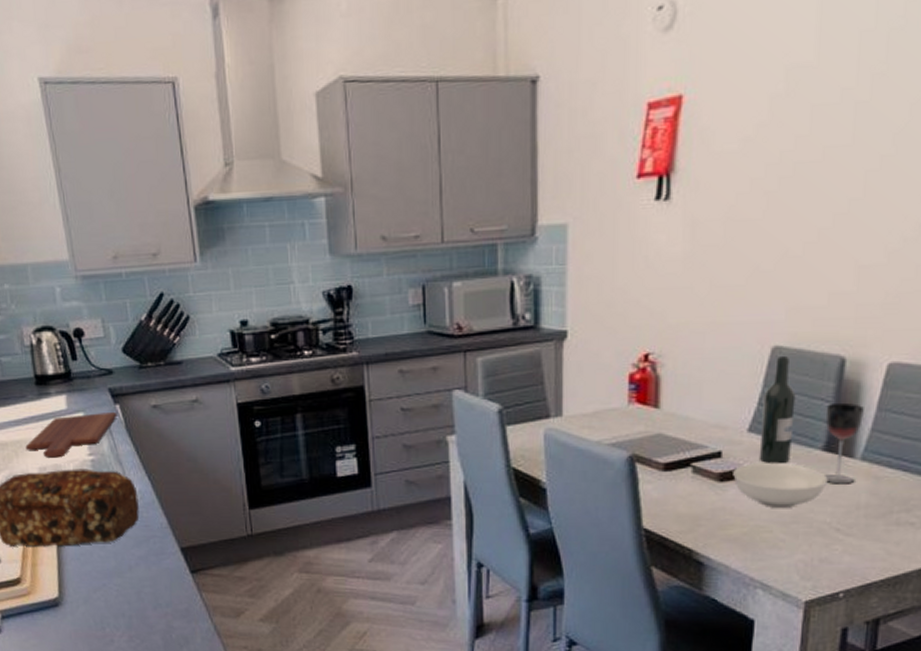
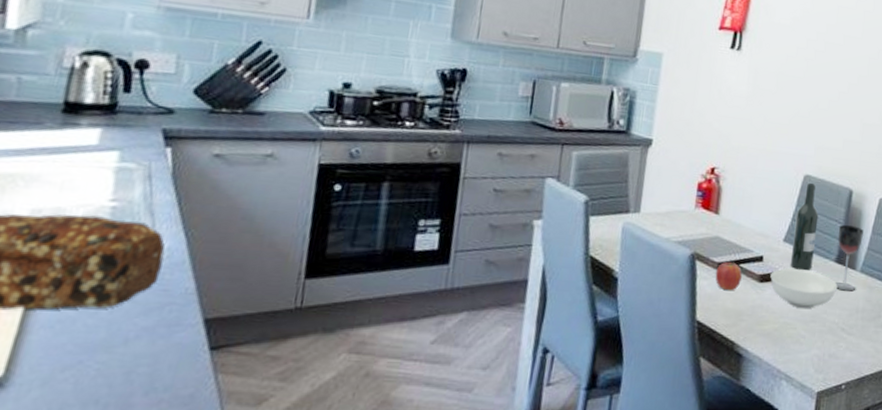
cutting board: present [25,412,117,458] -> none [19,152,166,200]
fruit: none [661,461,695,494] -> present [715,261,742,291]

